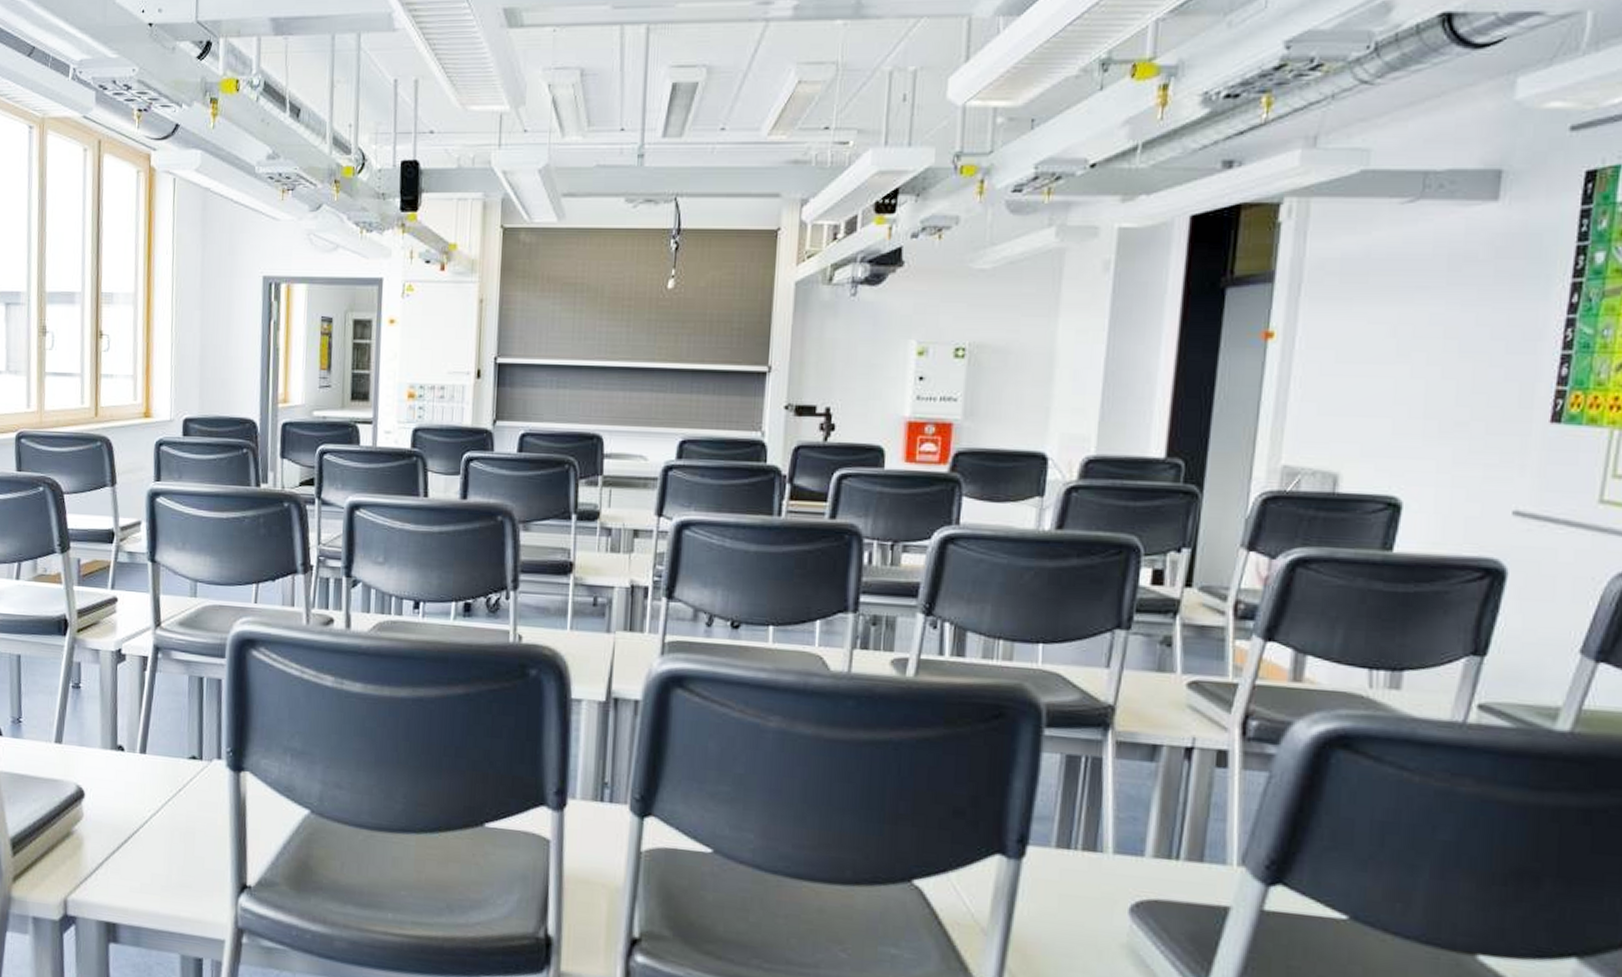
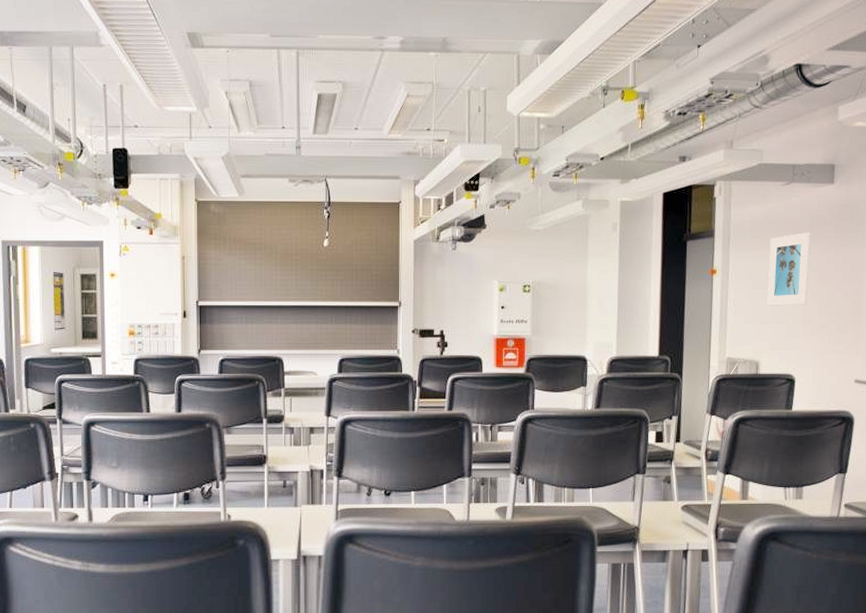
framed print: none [1360,277,1448,391] -> present [767,233,811,306]

